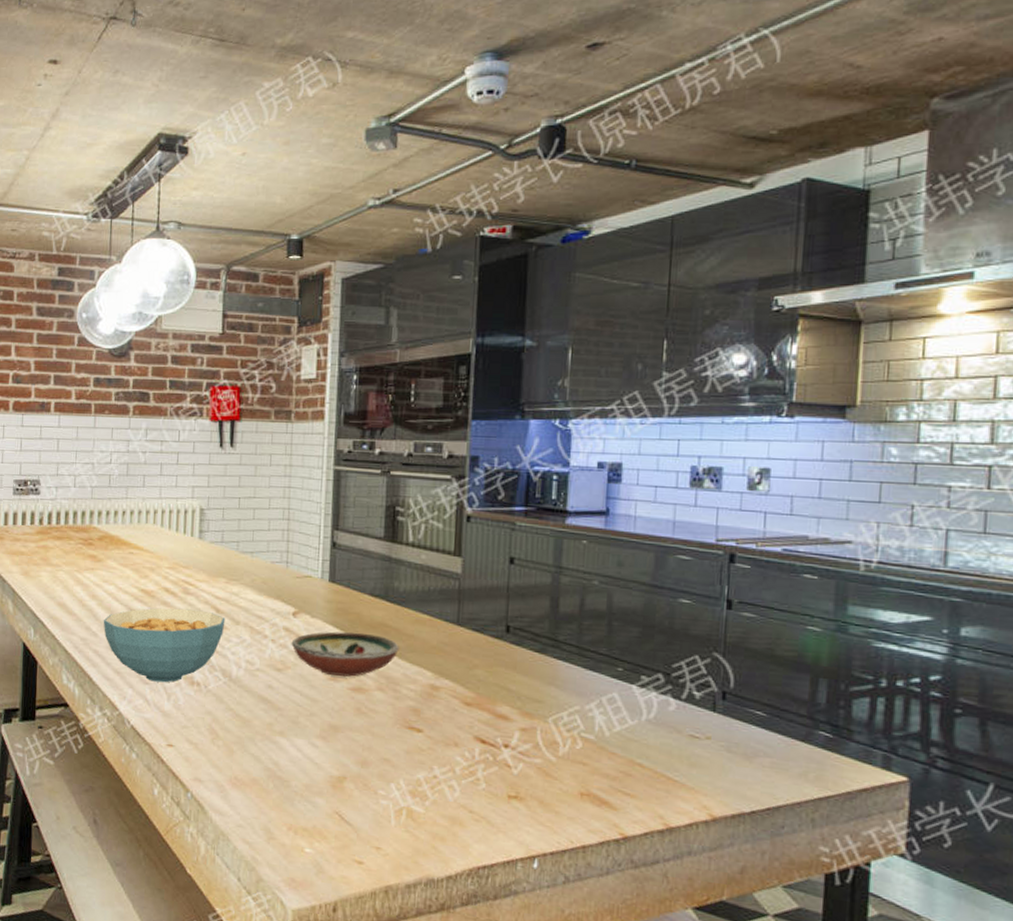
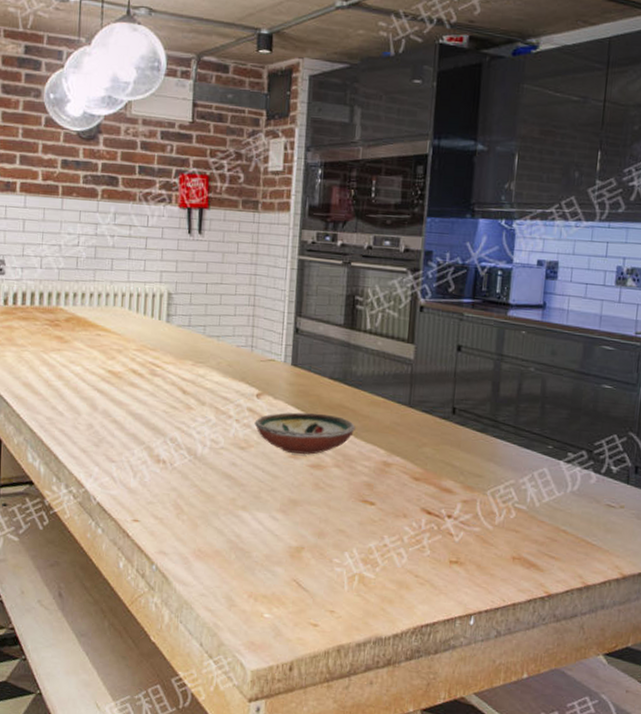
cereal bowl: present [103,608,226,683] -> none [69,388,192,461]

